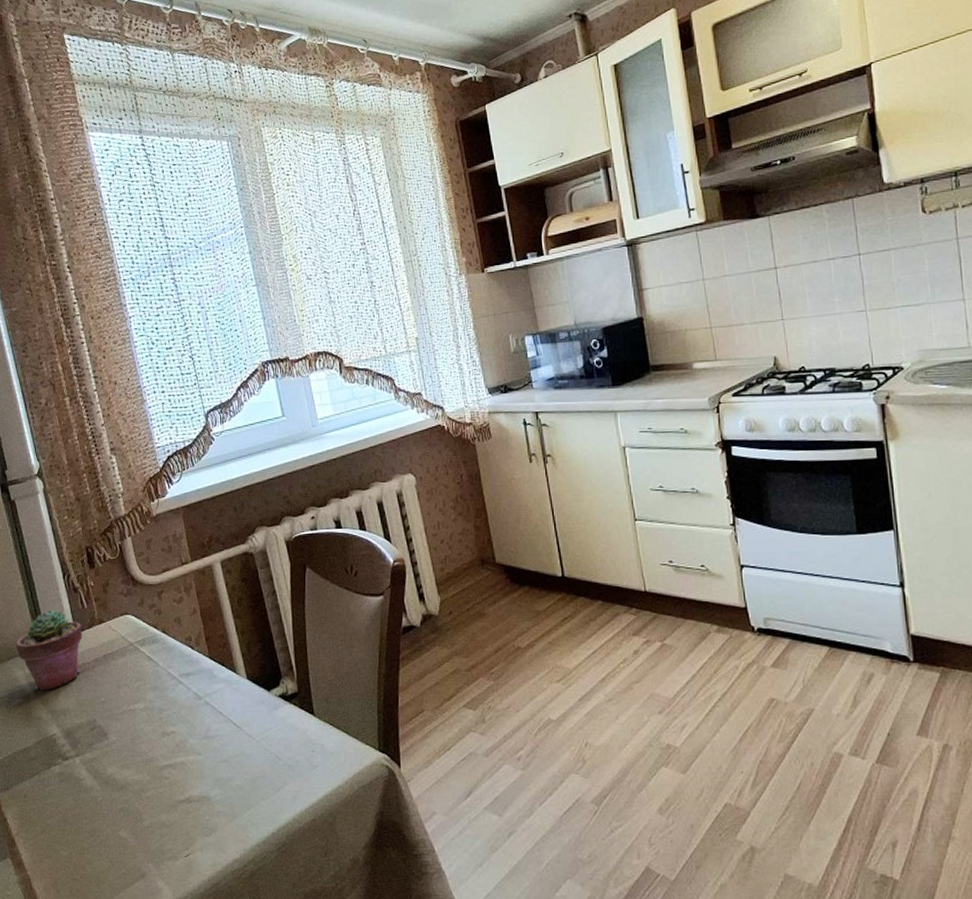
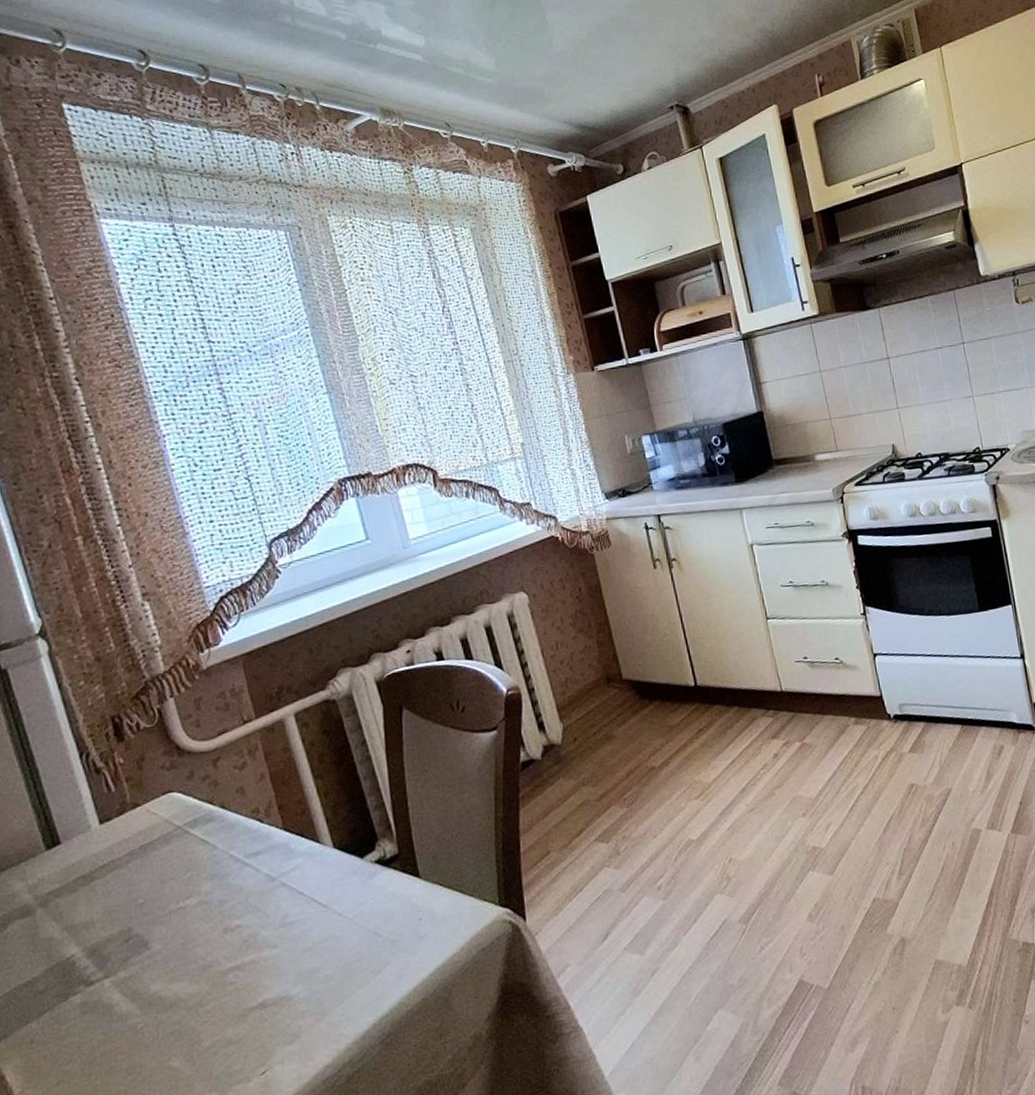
potted succulent: present [16,610,82,690] -> none [13,799,110,903]

